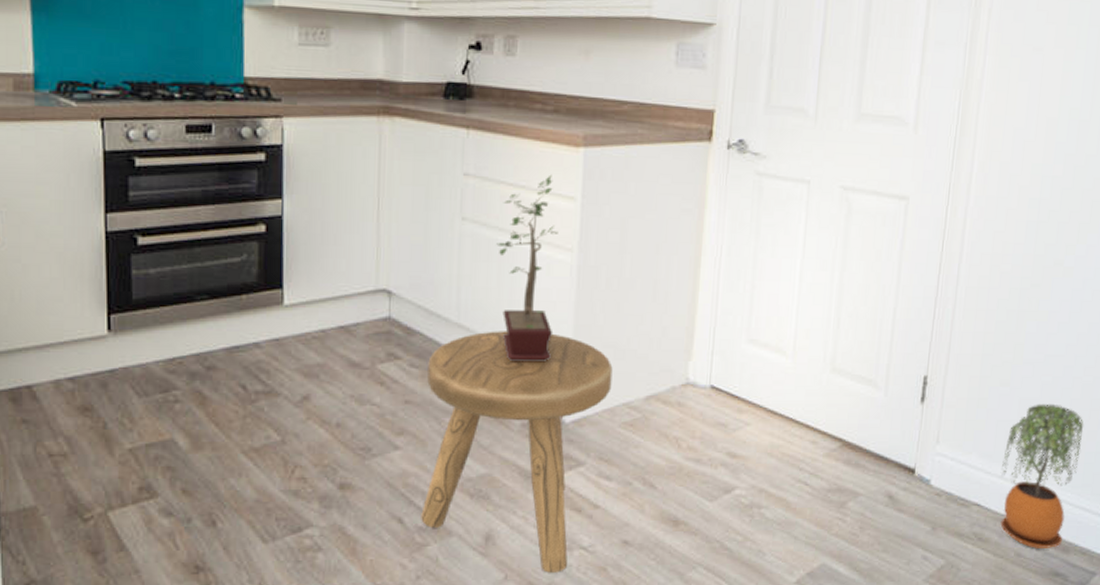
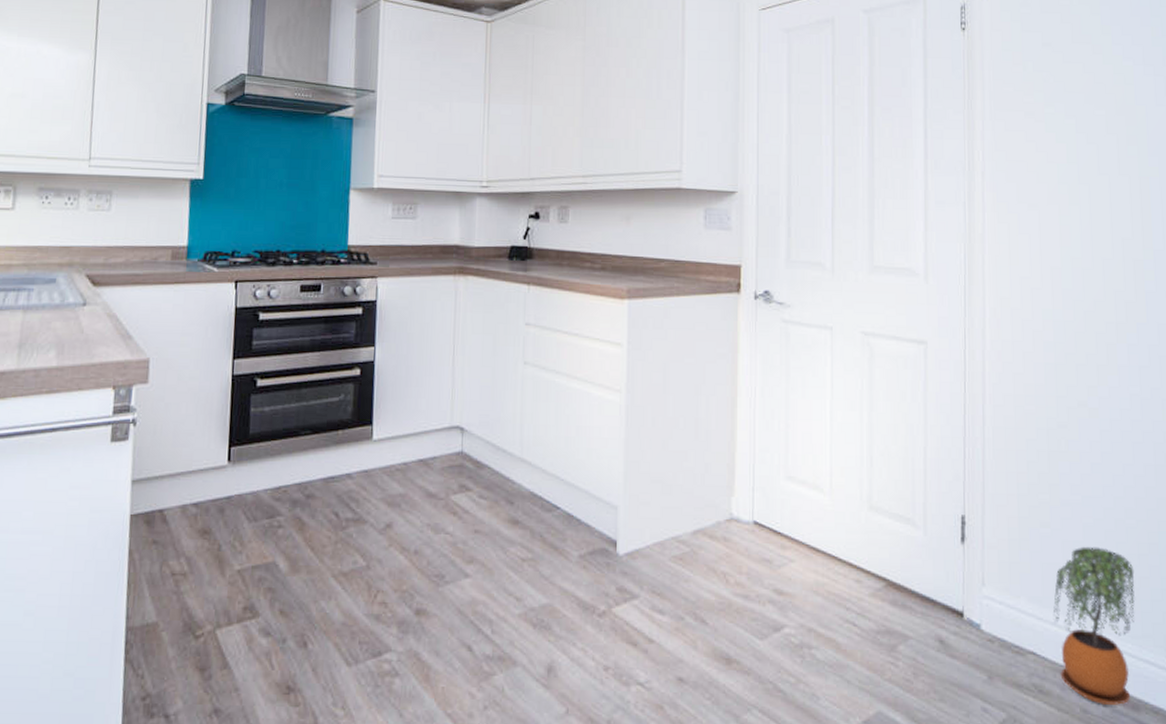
stool: present [421,331,613,573] -> none [488,465,661,709]
potted plant: present [496,174,558,363] -> none [554,323,608,496]

